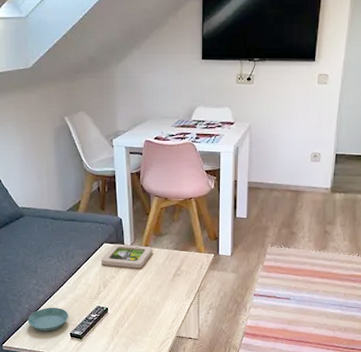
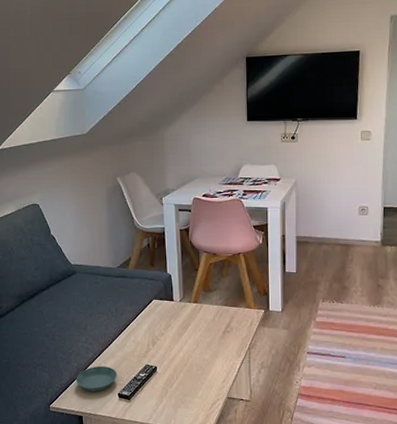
picture frame: present [100,244,152,269] -> none [150,300,202,325]

